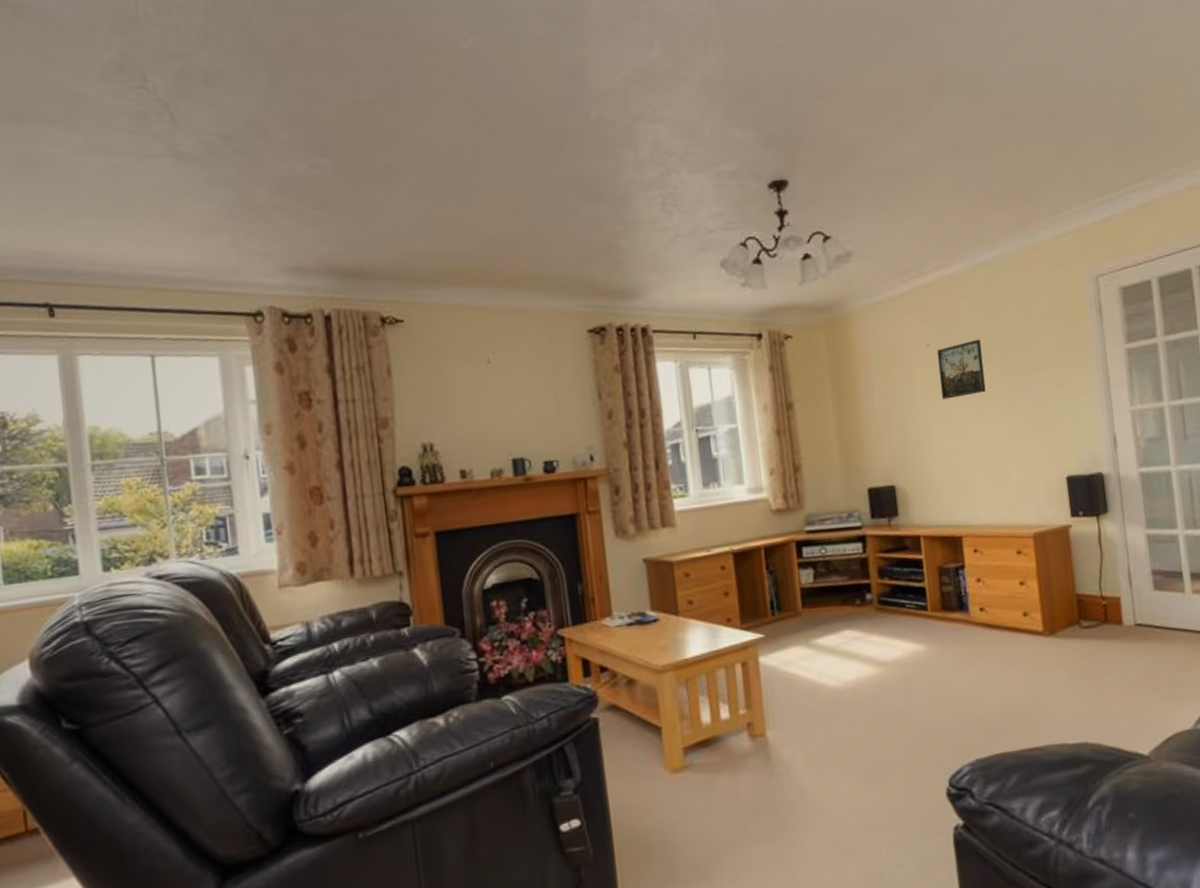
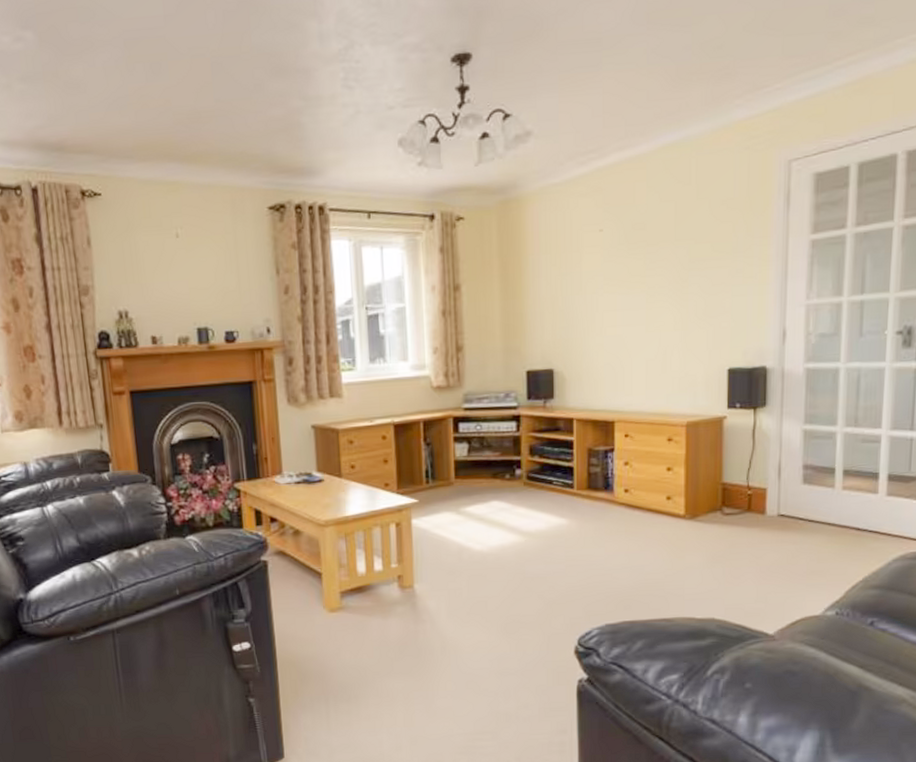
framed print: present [936,339,986,400] -> none [608,225,656,287]

